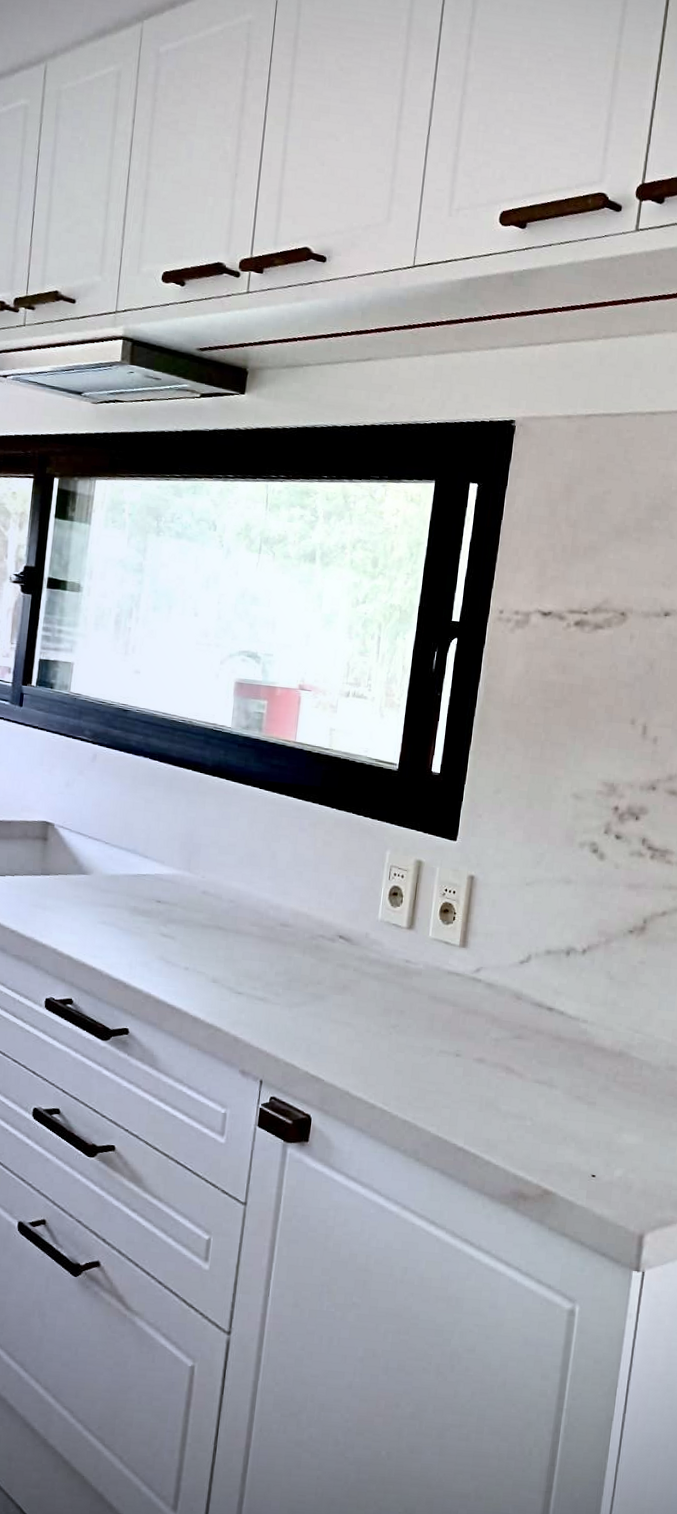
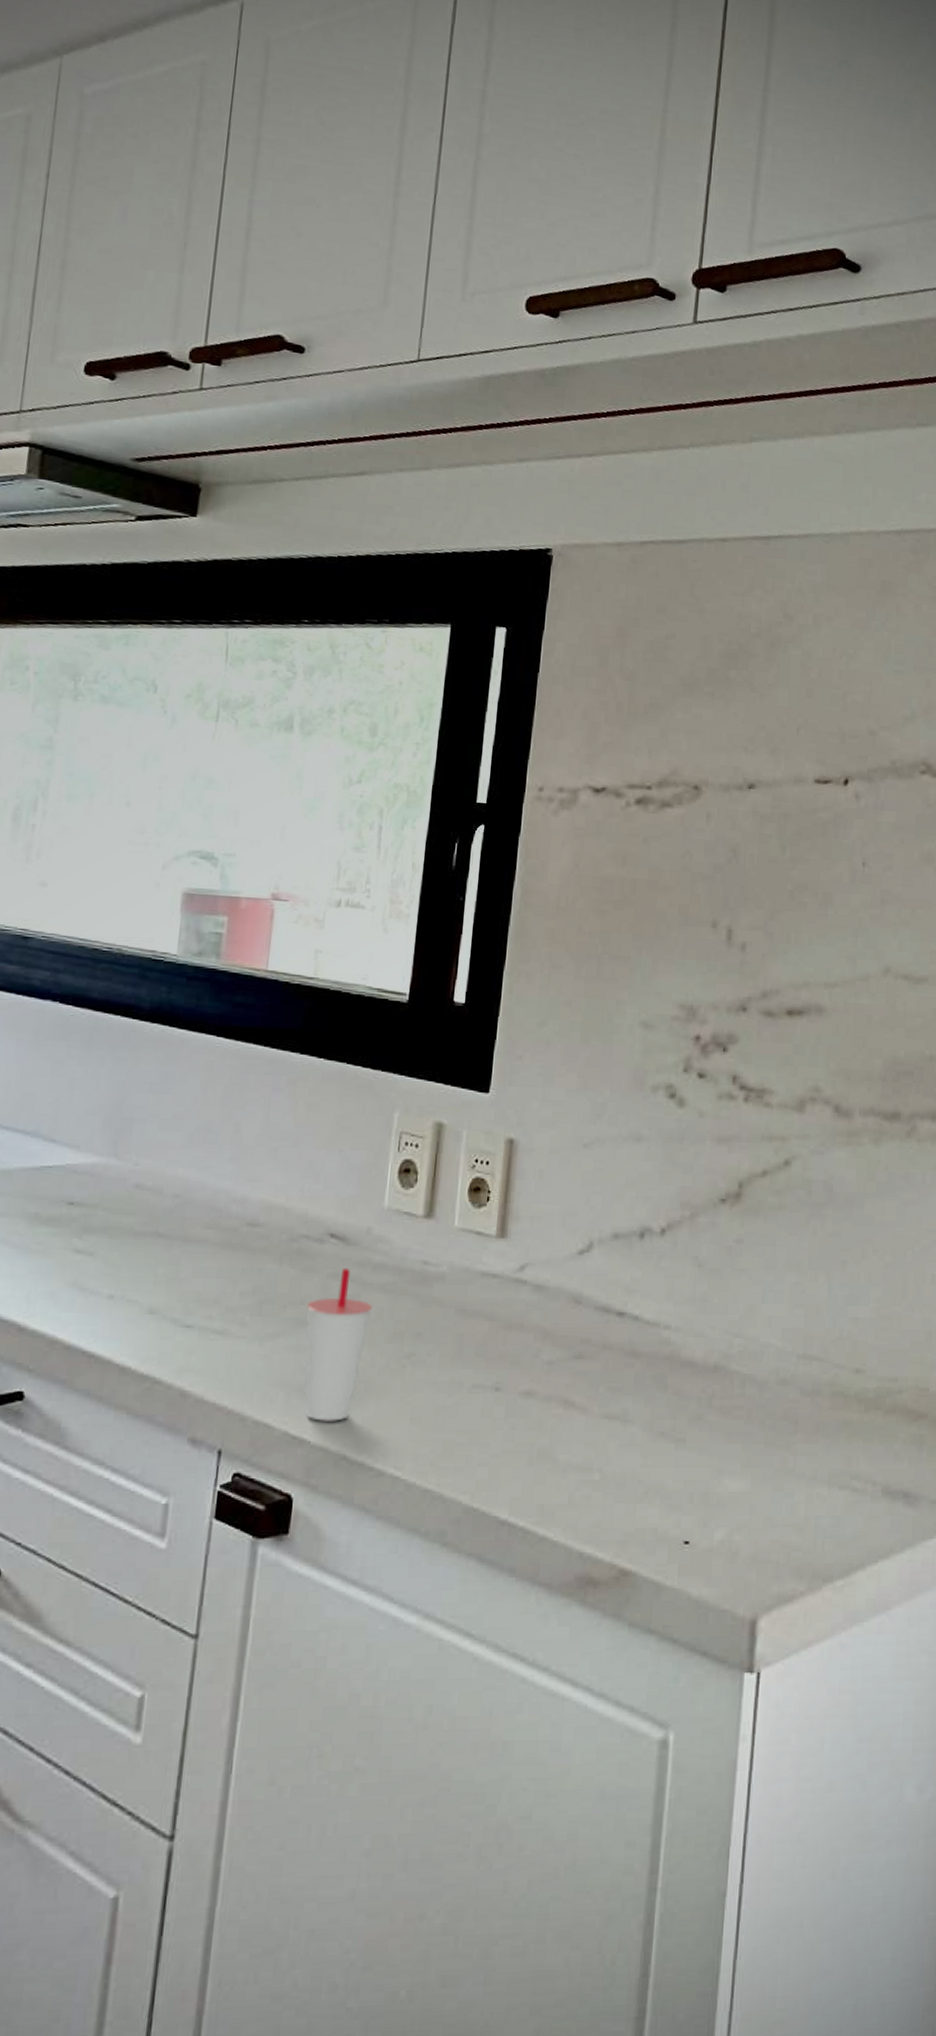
cup: none [321,961,369,1068] -> present [306,1268,373,1421]

